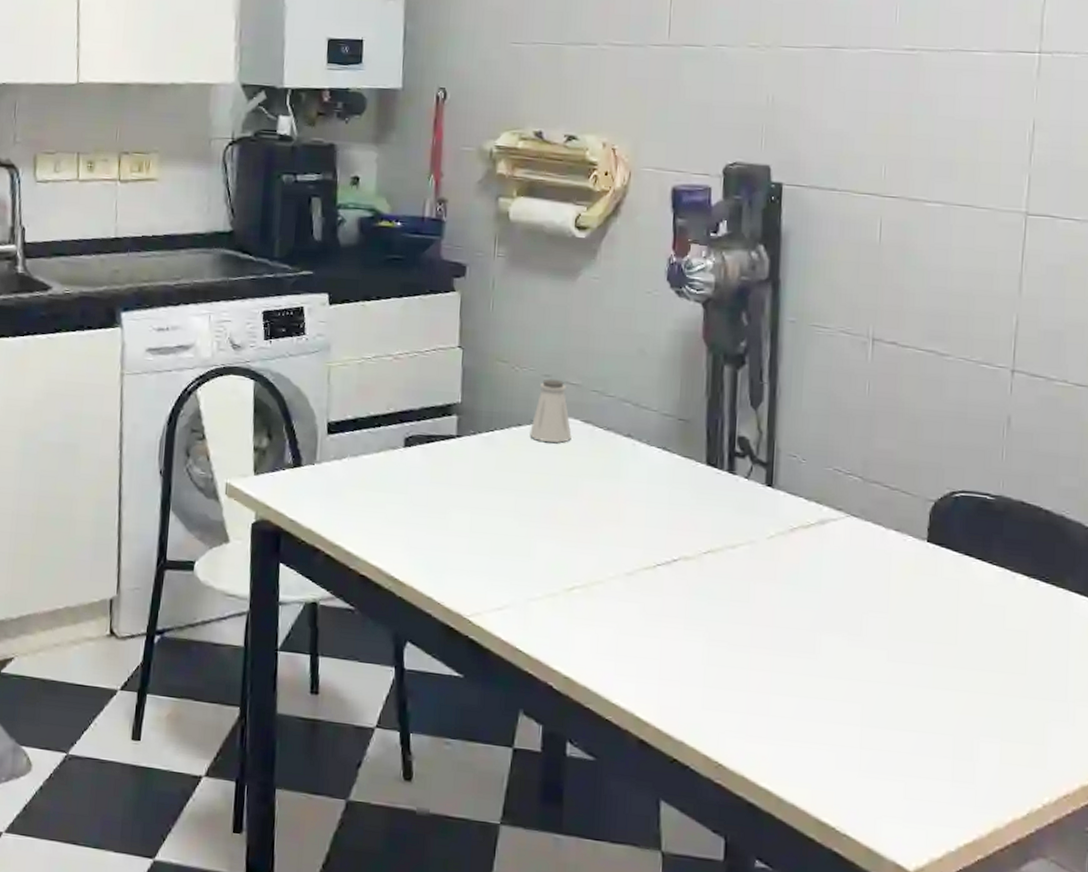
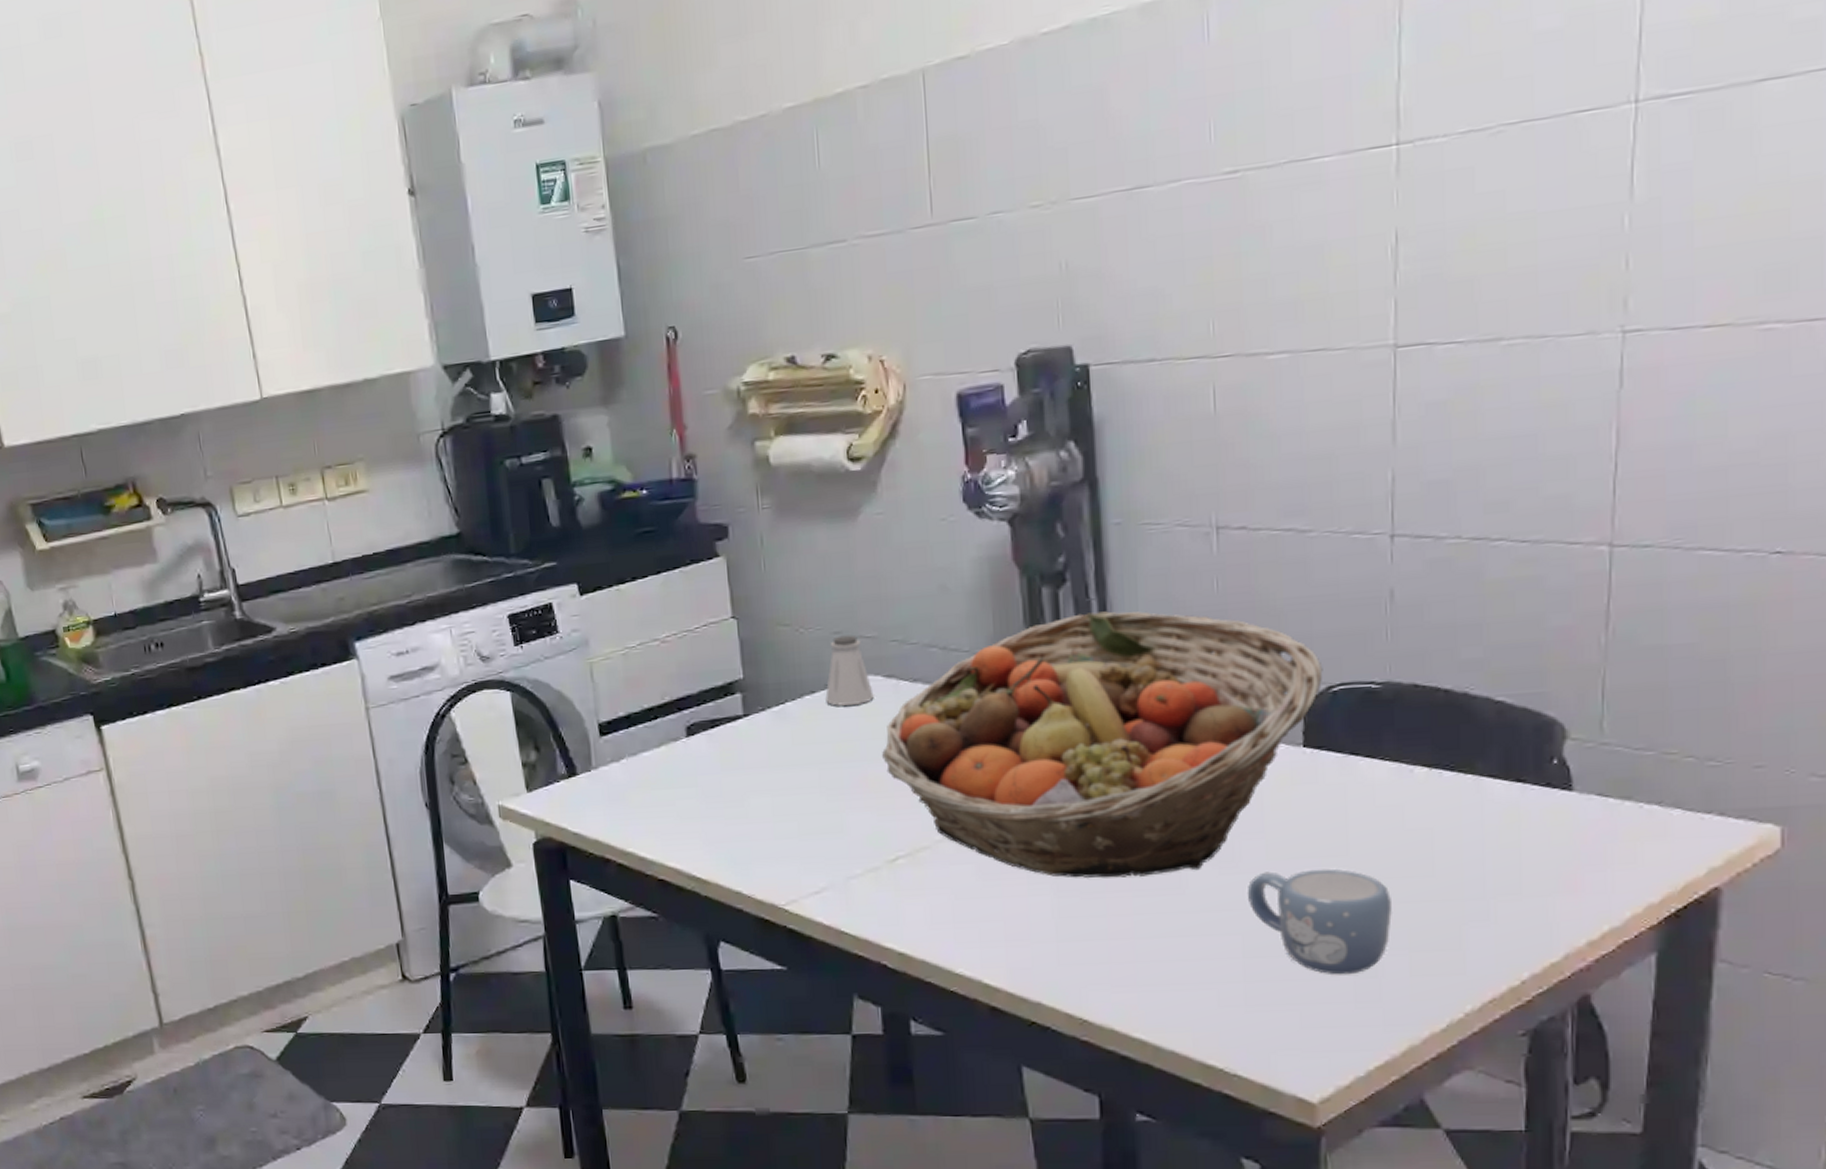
fruit basket: none [572,394,949,639] -> present [882,611,1323,878]
mug: none [869,649,989,755] -> present [1247,869,1392,975]

